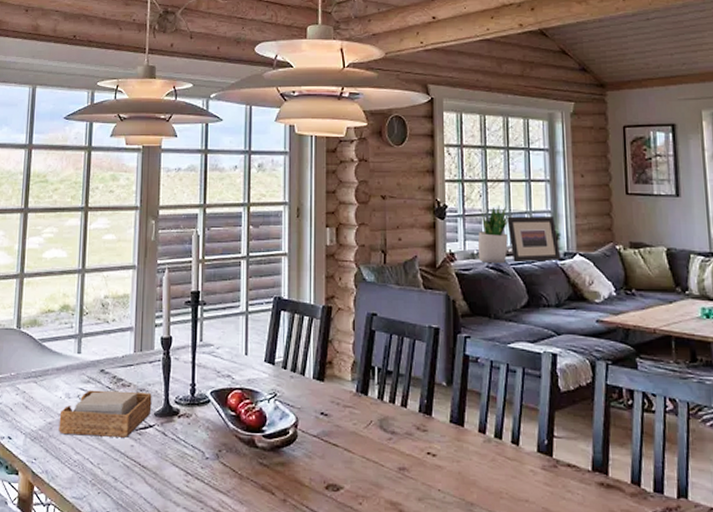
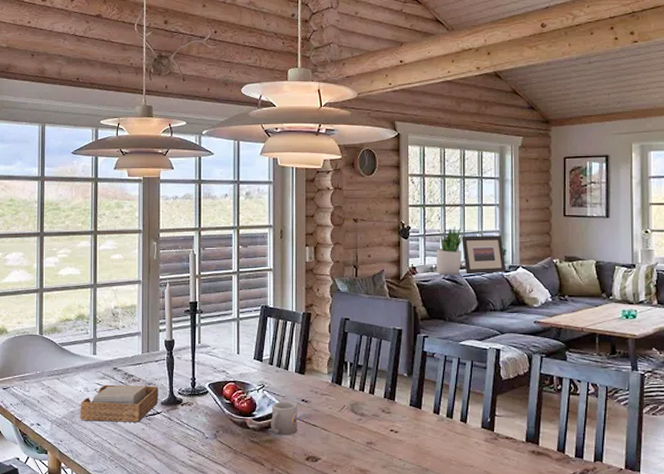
mug: none [283,414,315,457] -> present [270,401,298,435]

